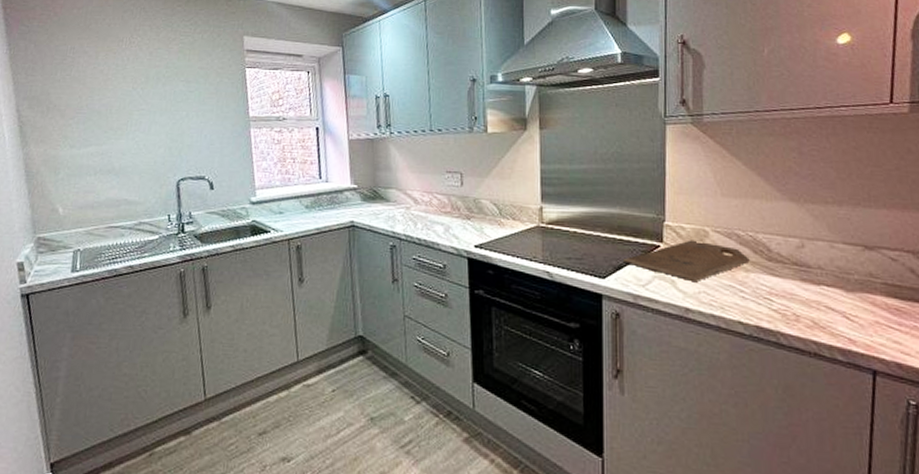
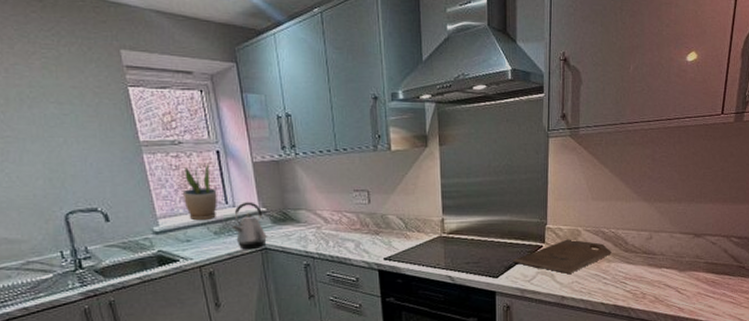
potted plant: none [281,139,313,194] -> present [183,163,217,221]
kettle: none [322,177,357,225] -> present [231,202,268,249]

